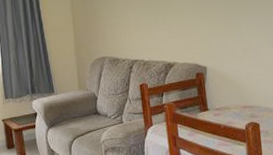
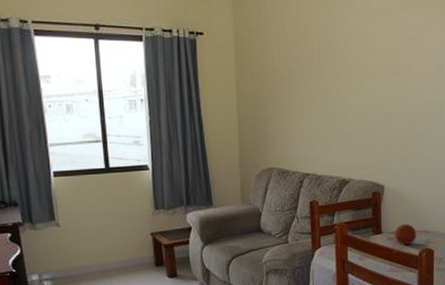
fruit: none [220,100,242,120] -> present [395,223,417,245]

